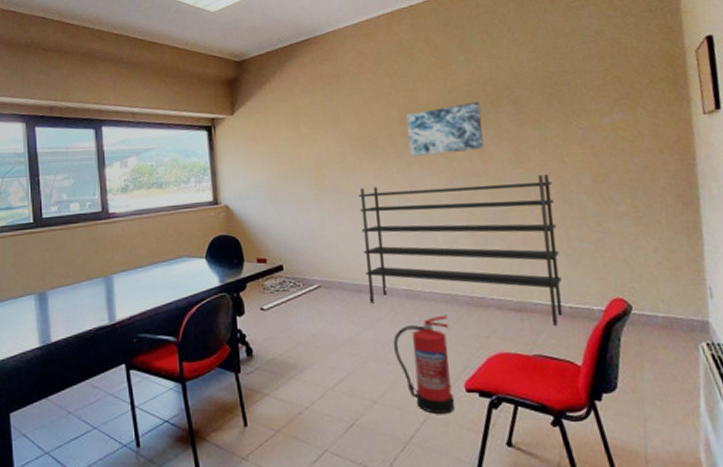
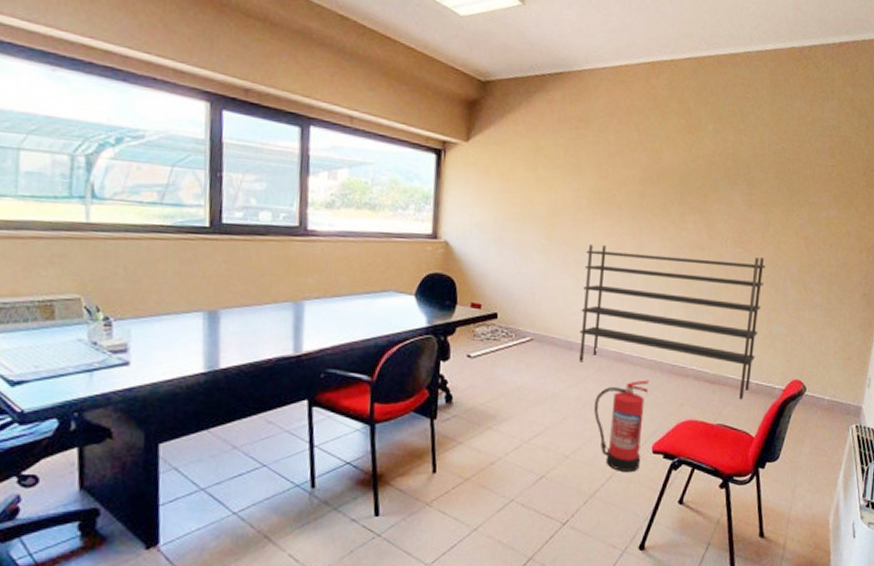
wall art: present [406,102,484,156] -> none [643,174,718,224]

